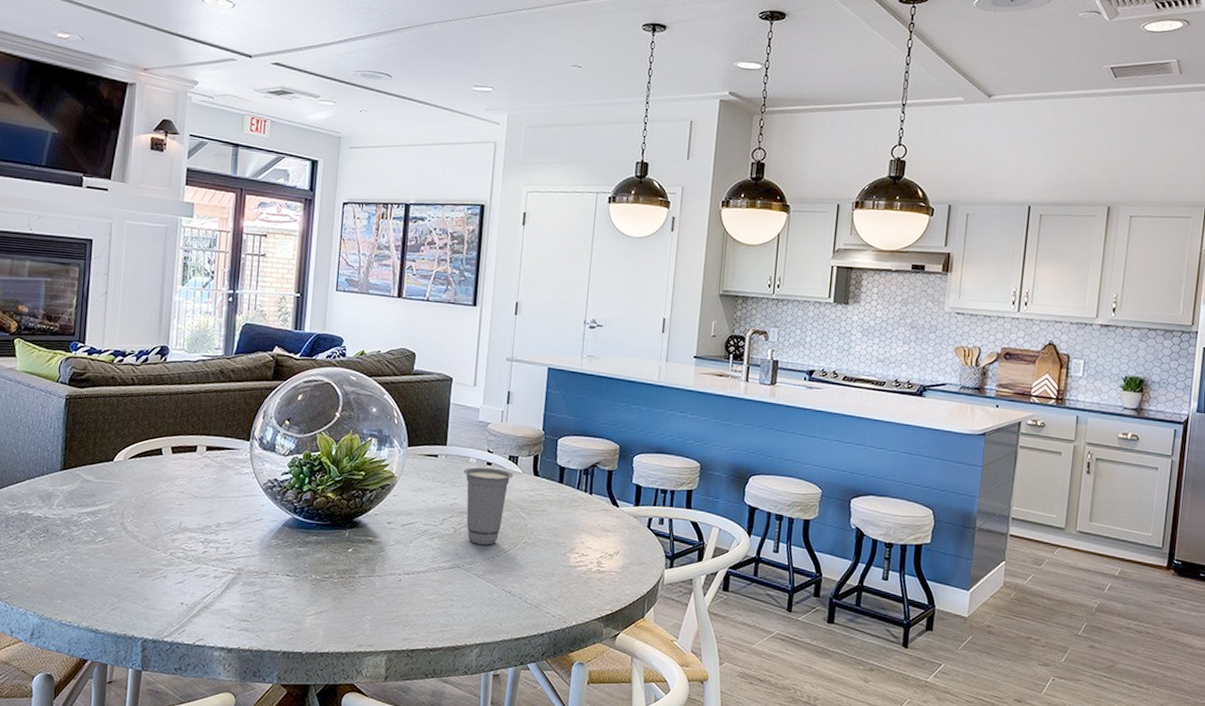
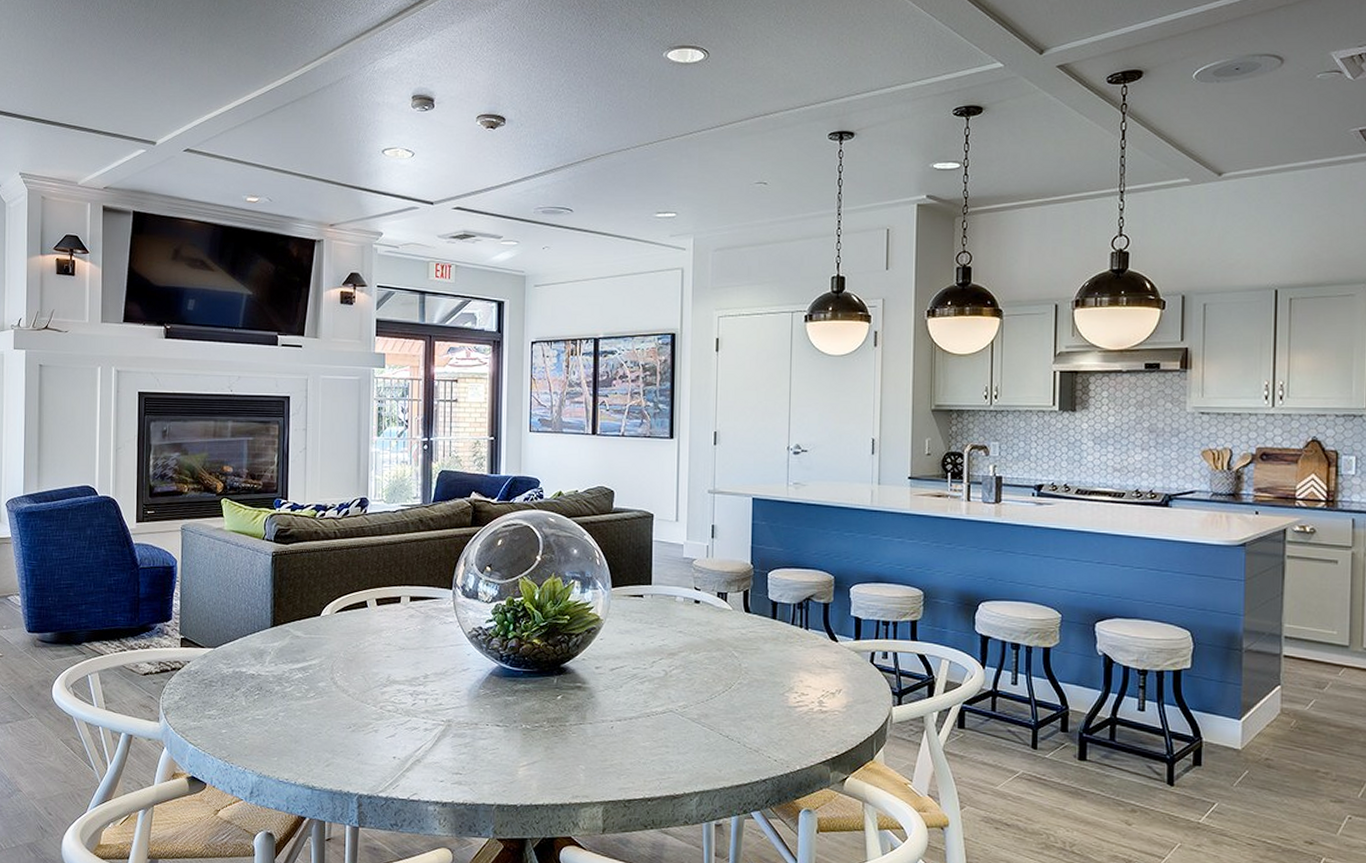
cup: present [463,467,514,545] -> none [670,605,724,687]

